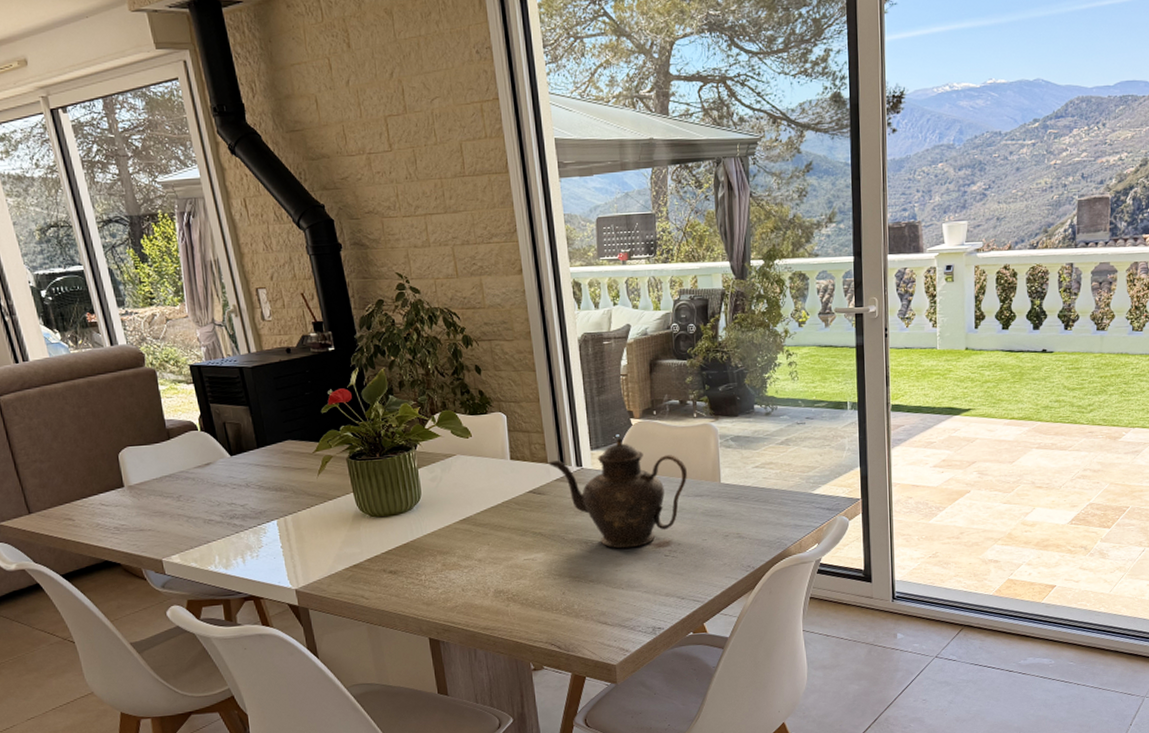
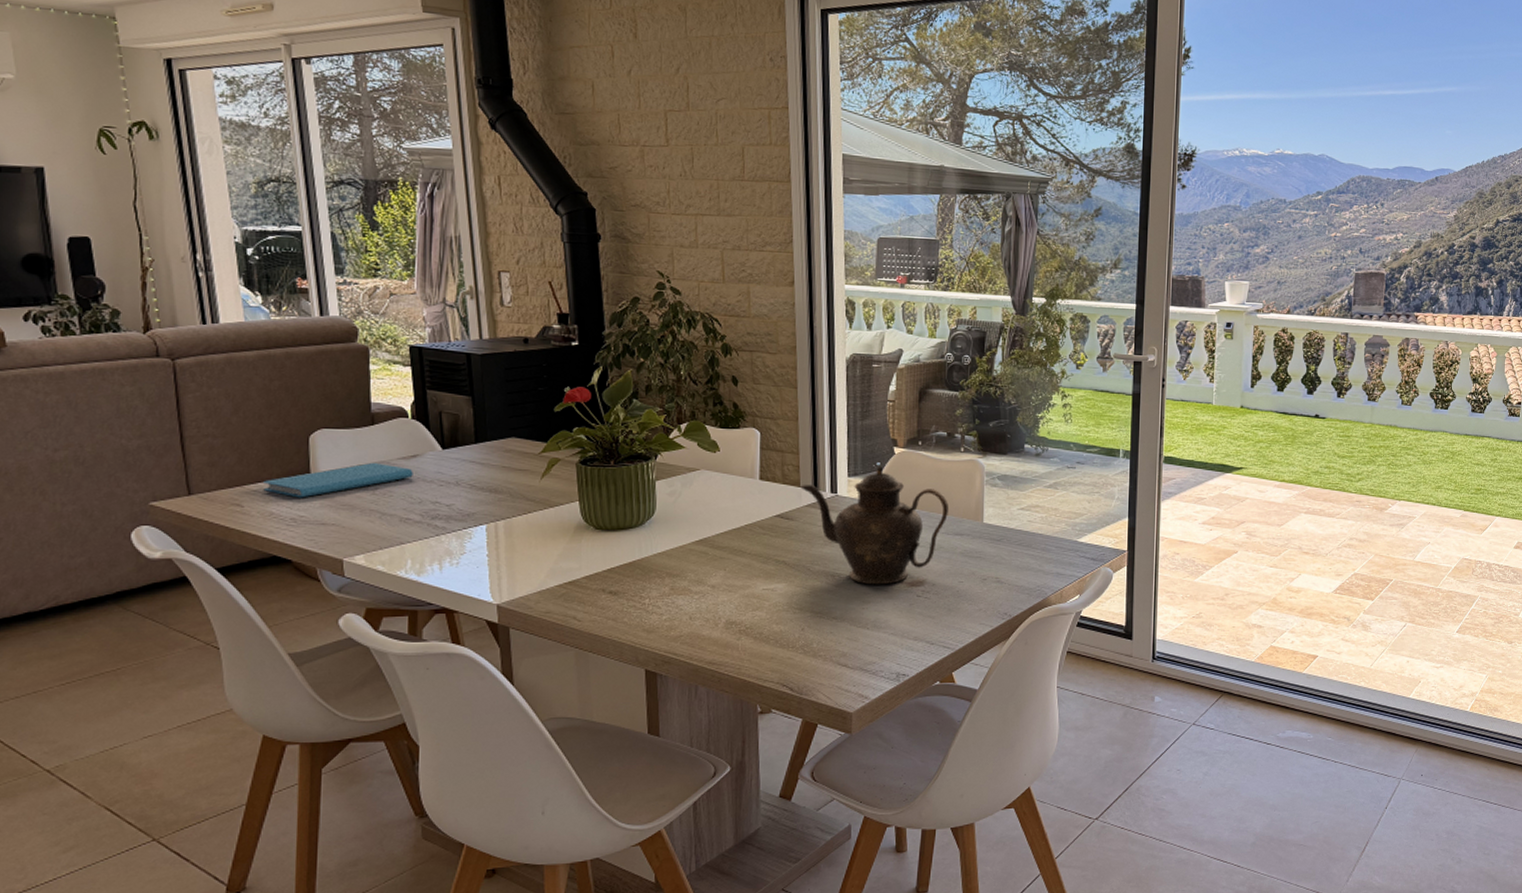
book: none [87,472,209,509] -> present [263,462,413,498]

